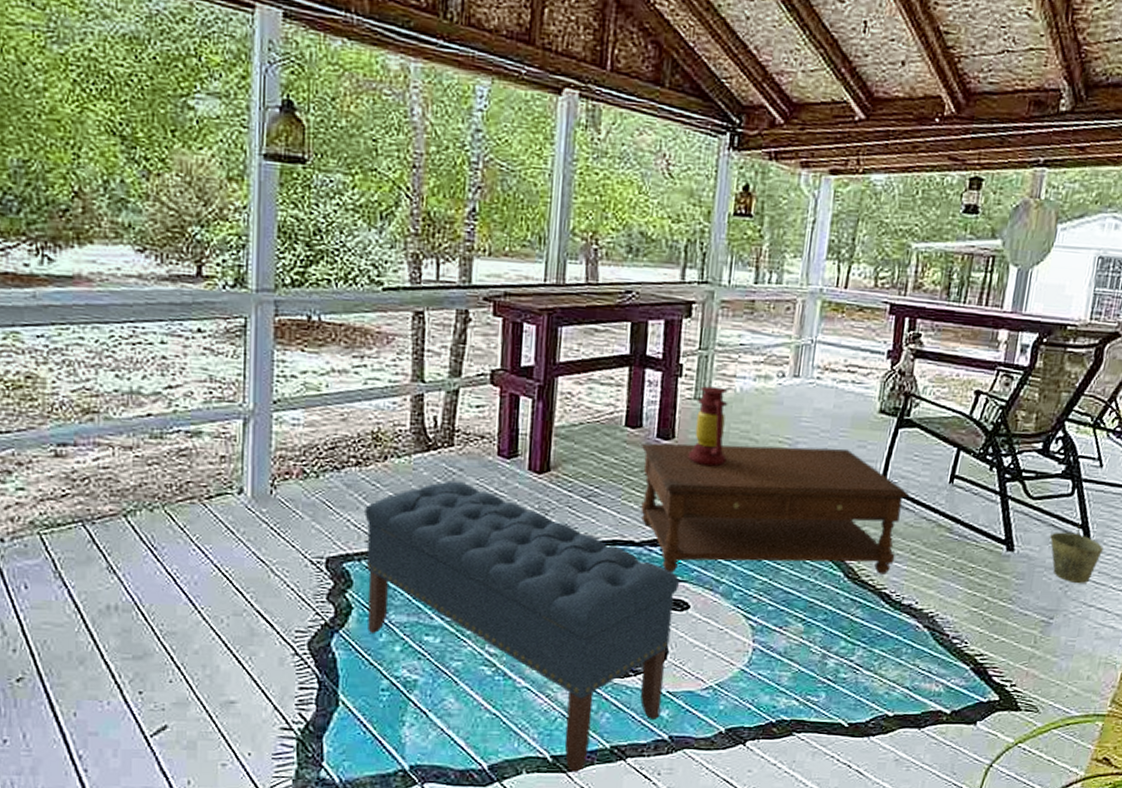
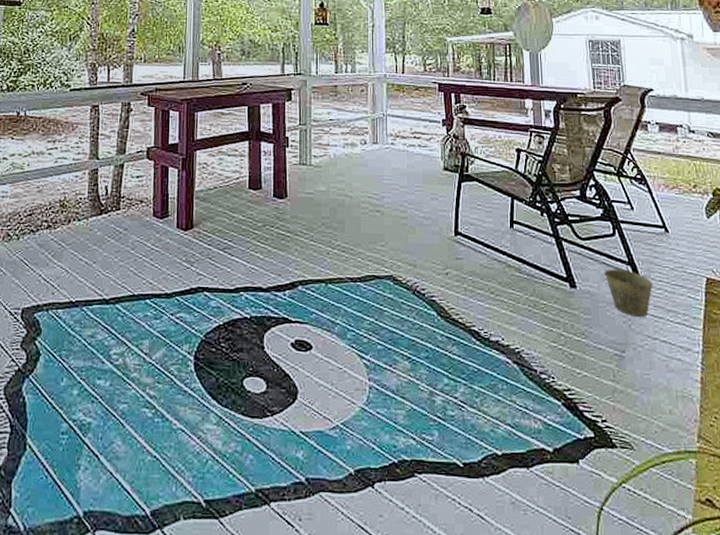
bench: present [364,480,680,774] -> none [52,239,303,520]
coffee table: present [641,443,910,574] -> none [262,201,480,315]
lantern: present [687,386,728,467] -> none [299,154,329,220]

